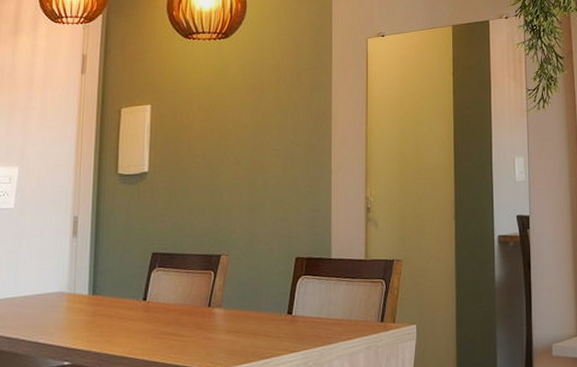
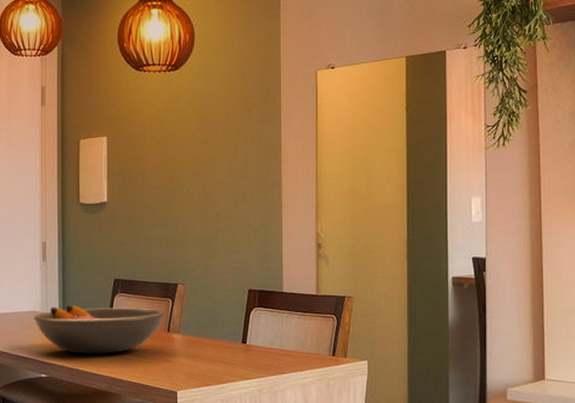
fruit bowl: none [59,282,207,337] -> present [33,304,166,354]

